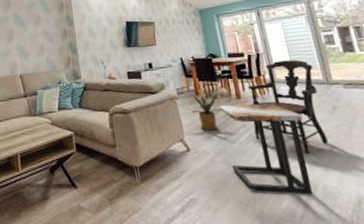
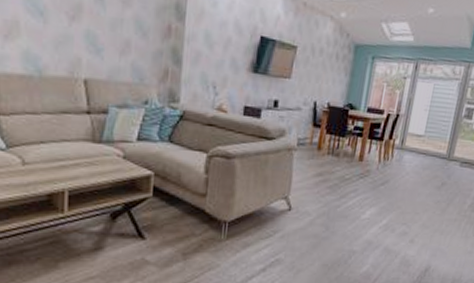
house plant: present [184,89,221,131] -> none [304,146,343,192]
side table: present [218,104,314,195] -> none [328,166,413,262]
armchair: present [248,59,328,154] -> none [362,126,443,224]

